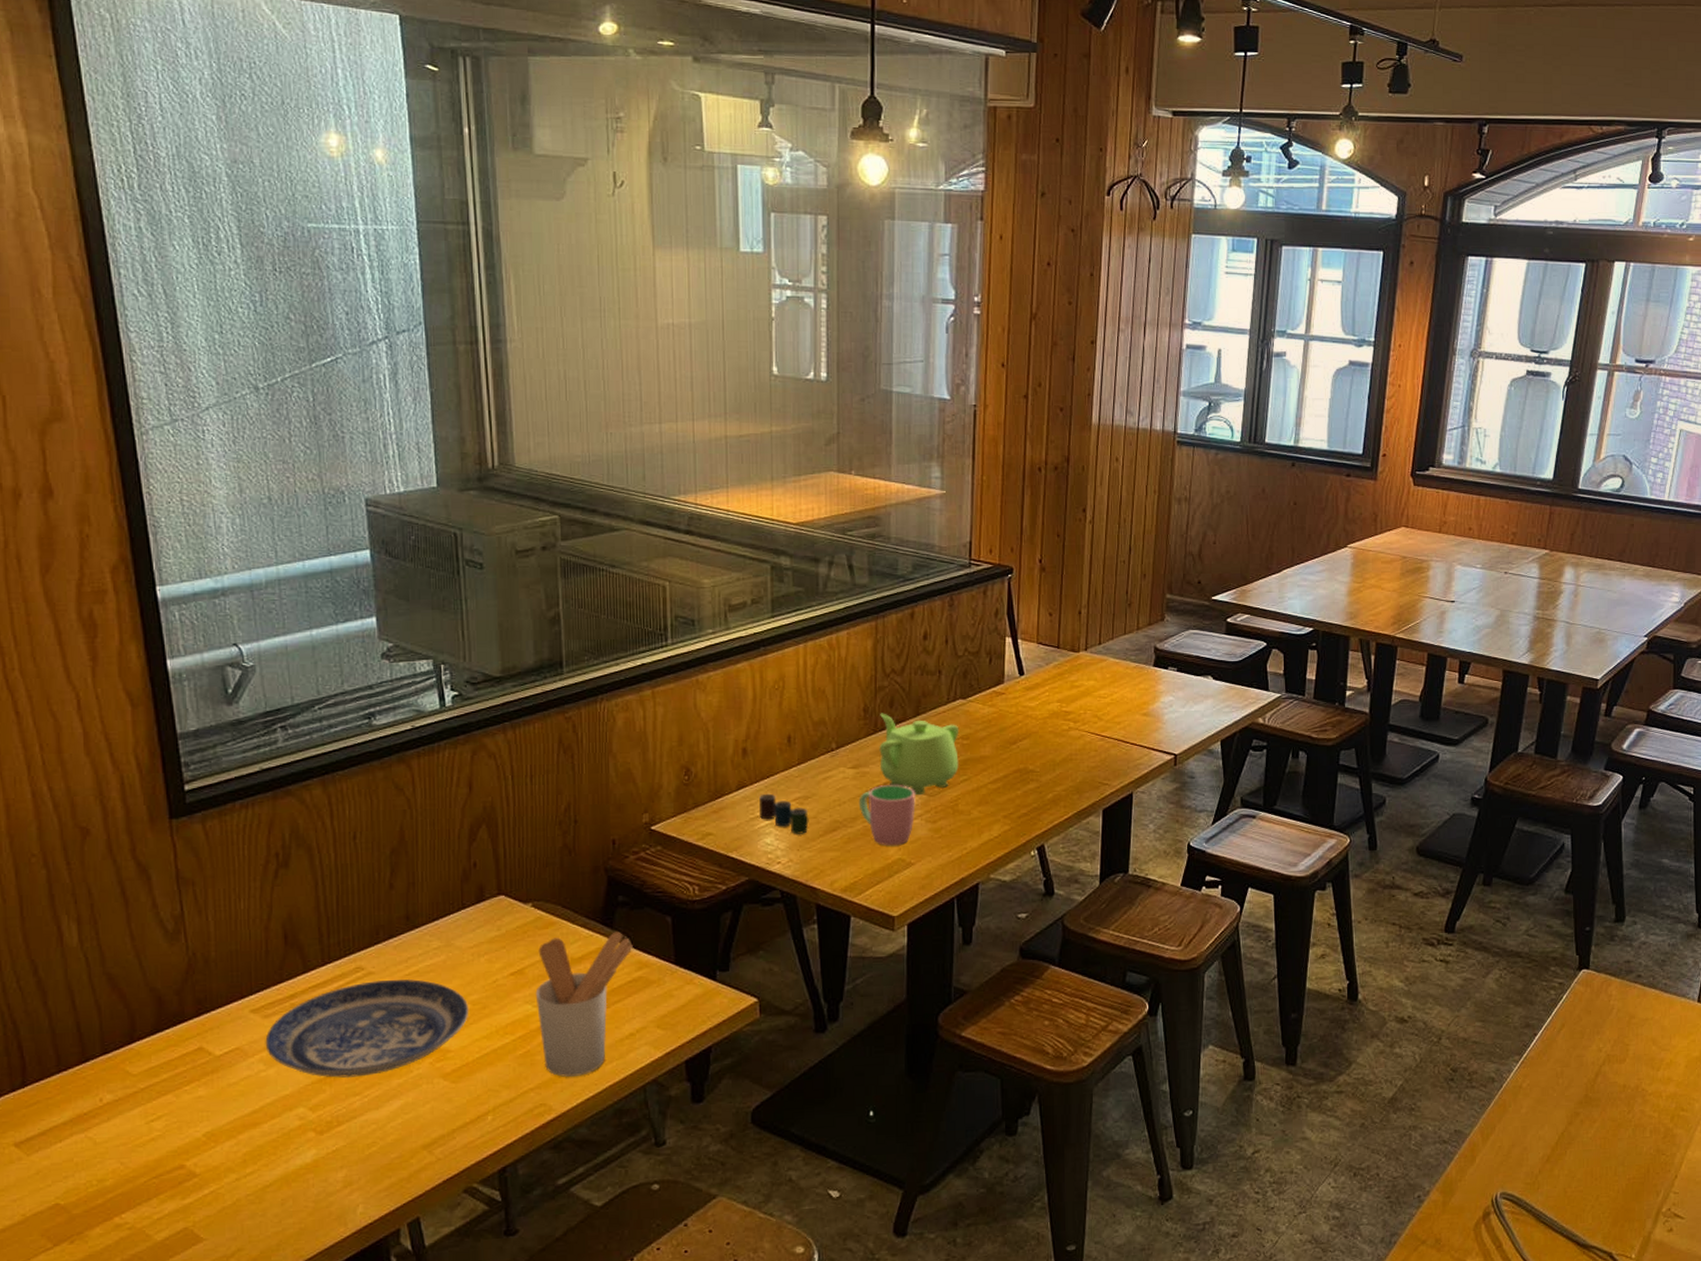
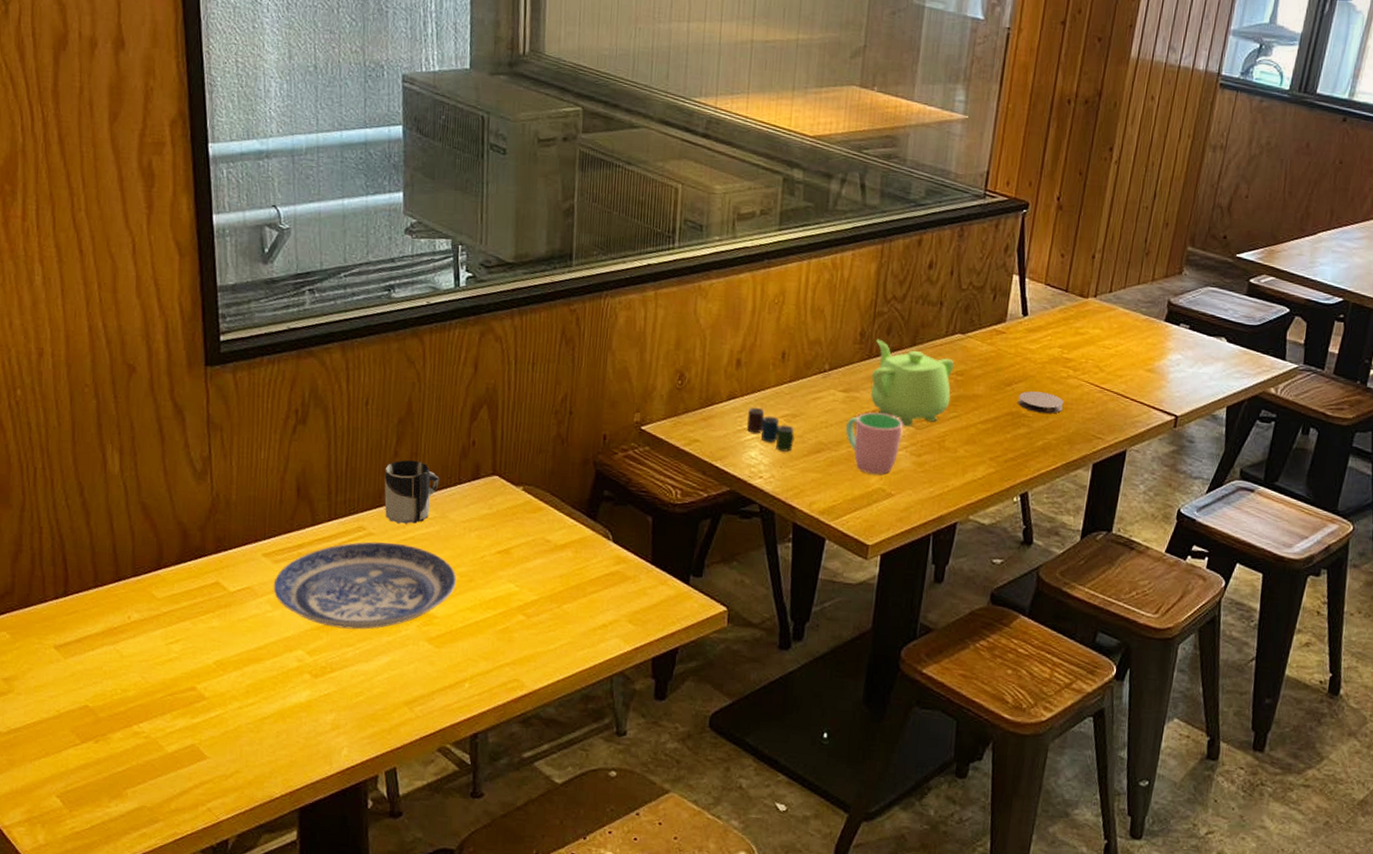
cup: none [380,890,441,958] -> present [384,460,439,524]
utensil holder: present [535,931,633,1077] -> none [518,523,614,658]
coaster: none [1024,746,1069,767] -> present [1018,391,1064,414]

